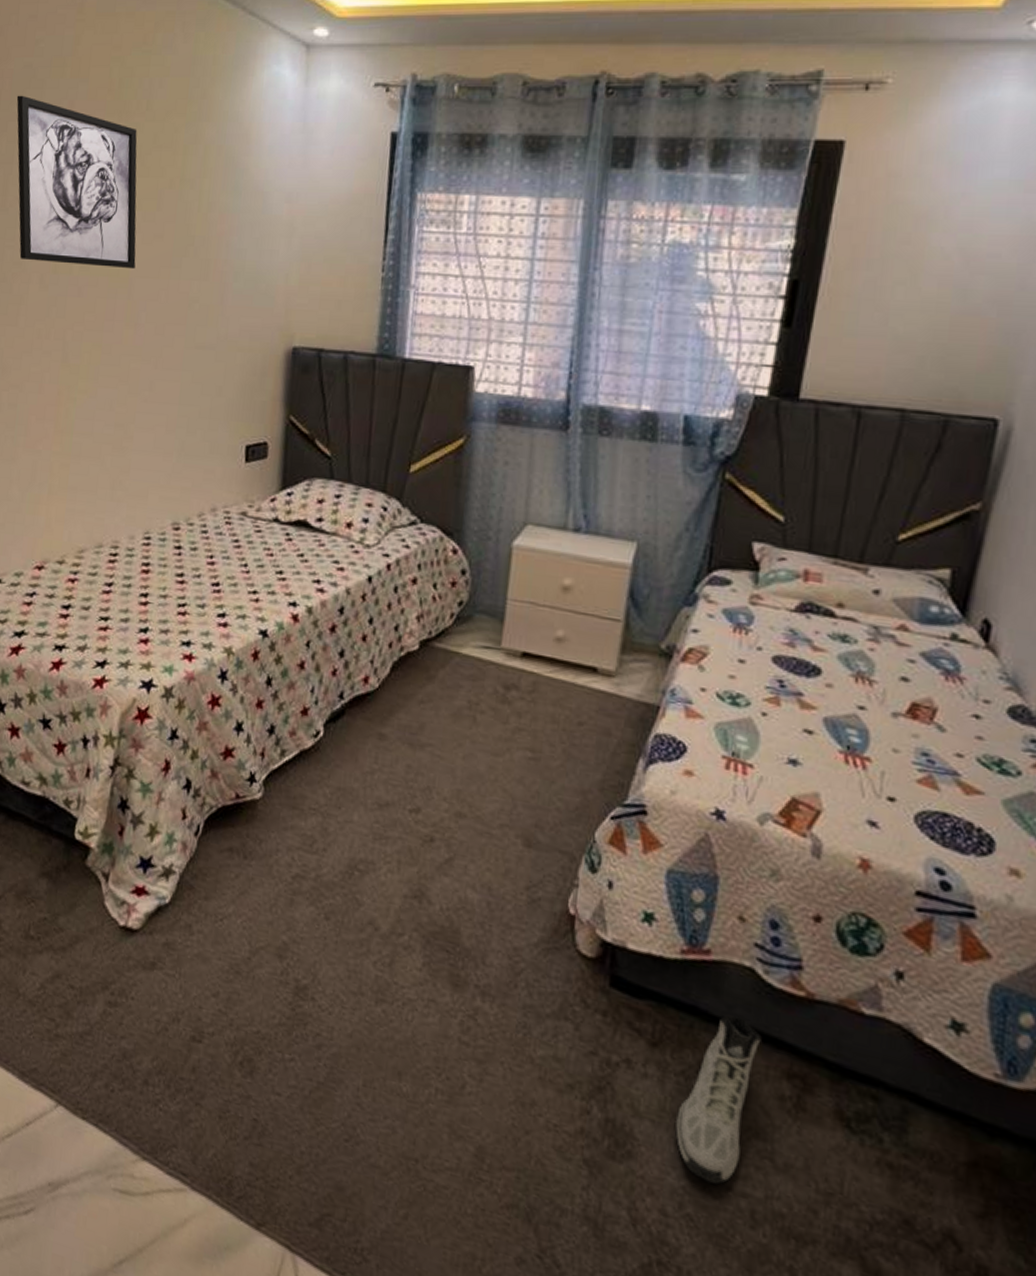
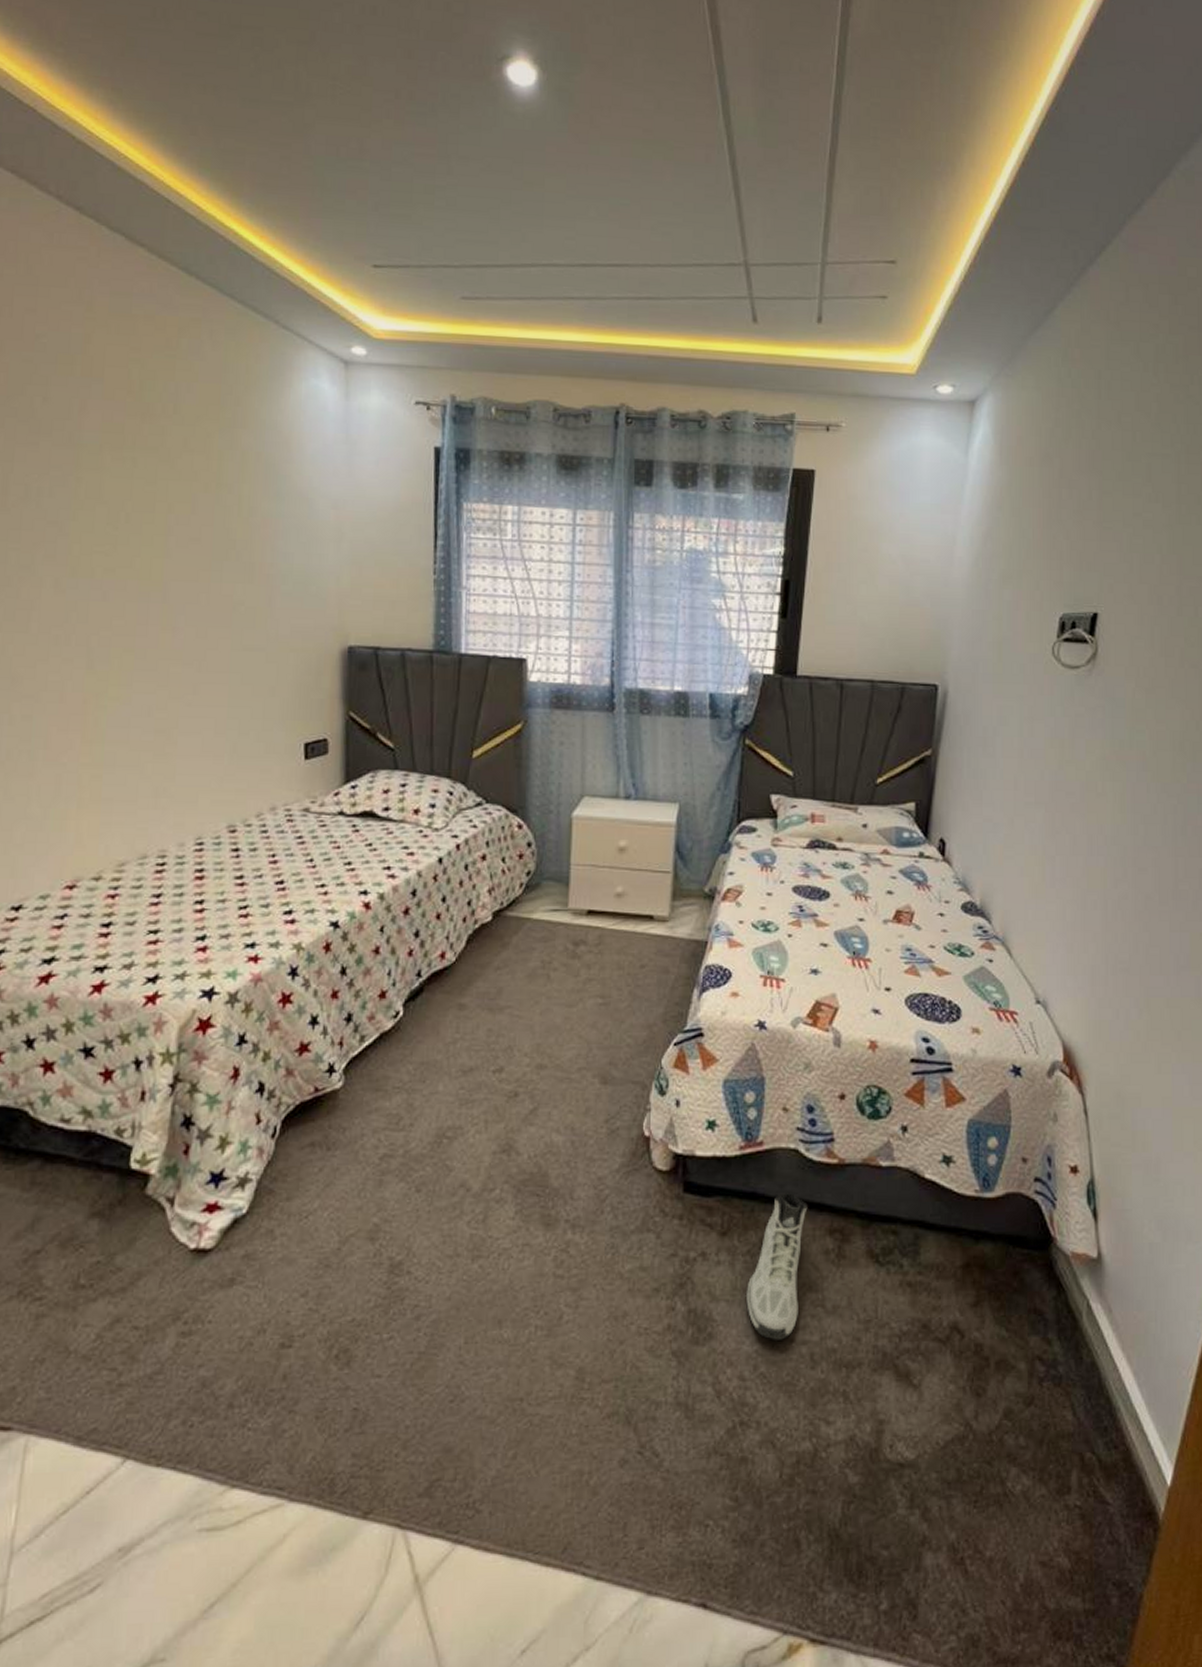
wall art: present [16,95,137,270] -> none [14,390,170,573]

